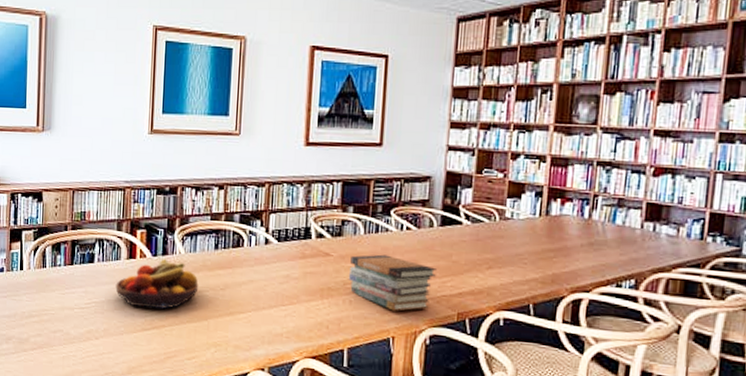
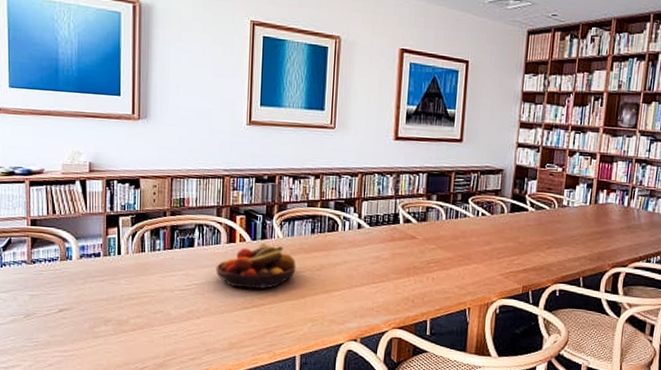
book stack: present [348,254,438,311] -> none [431,237,507,286]

